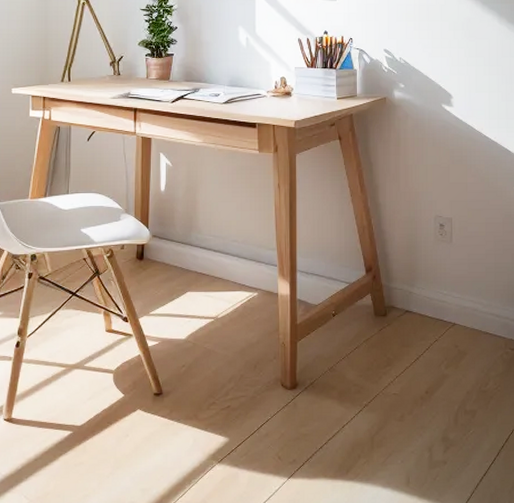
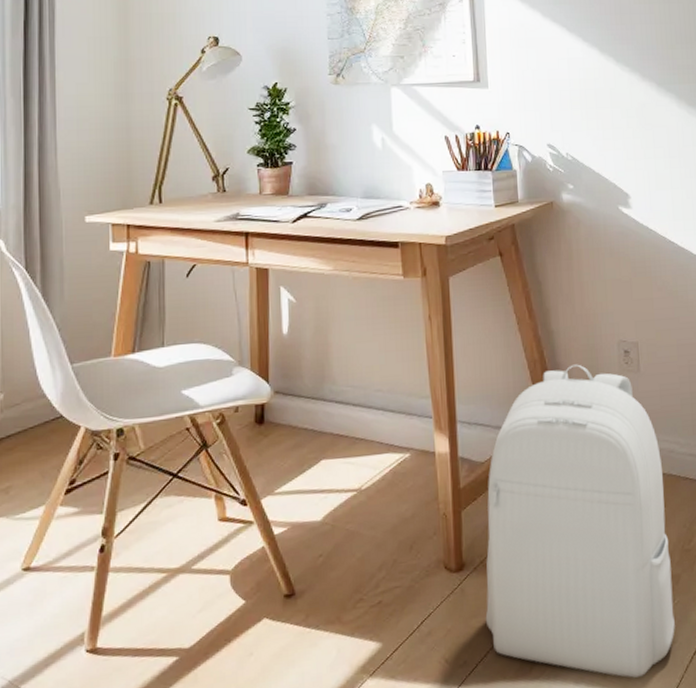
backpack: none [312,232,469,488] -> present [485,364,675,678]

